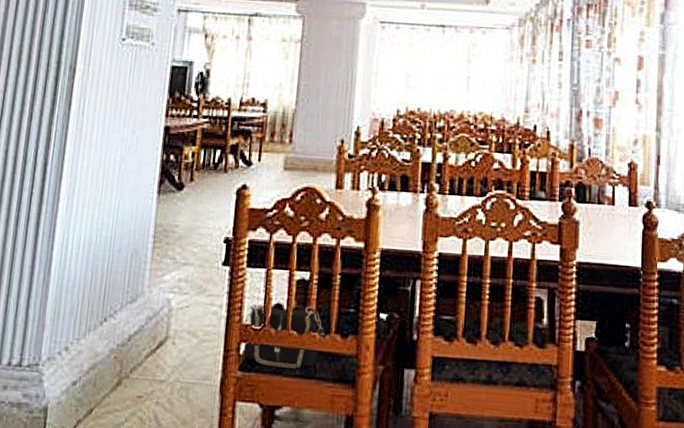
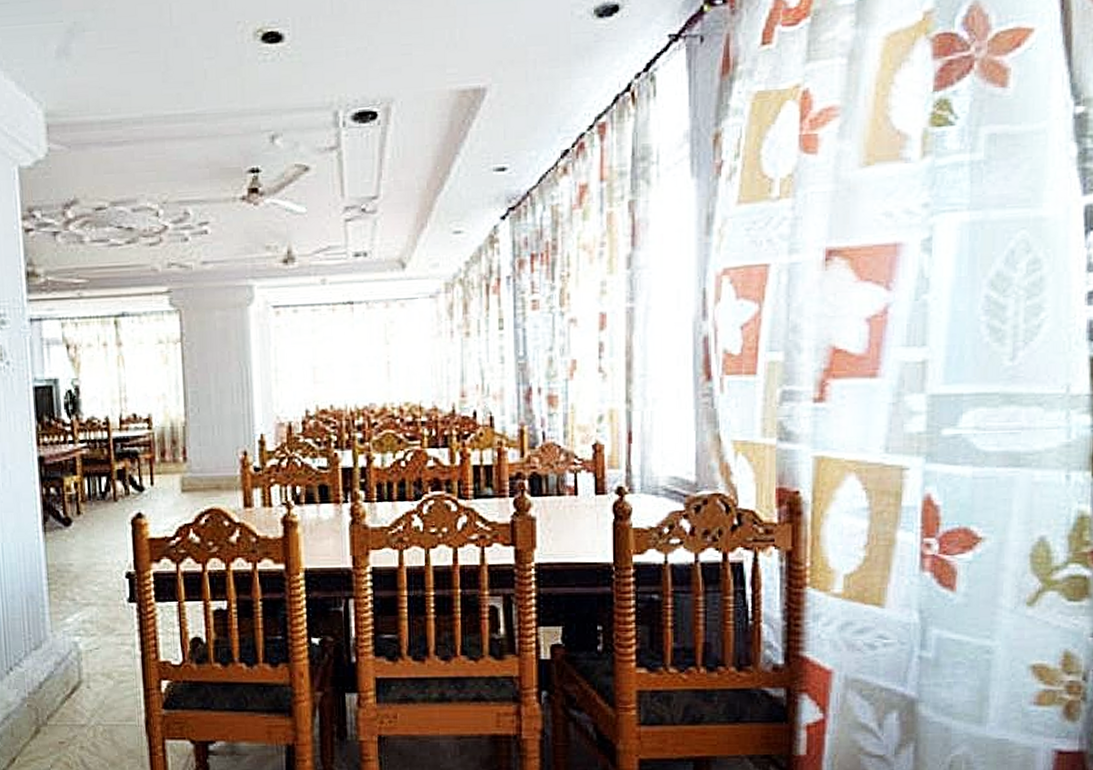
handbag: present [241,304,325,369] -> none [158,637,252,702]

